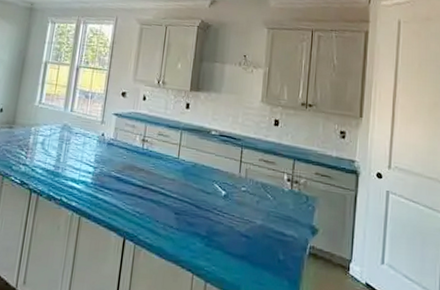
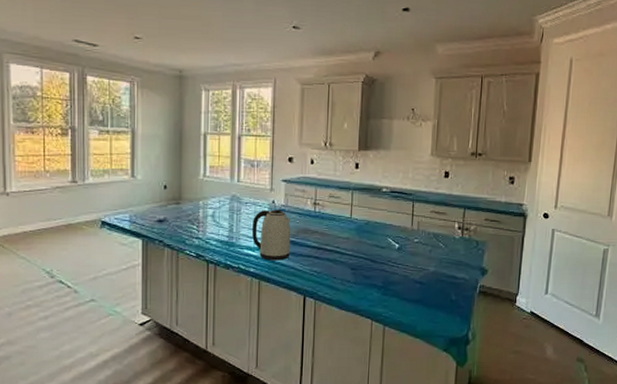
kettle: none [78,142,118,197] -> present [252,209,291,261]

